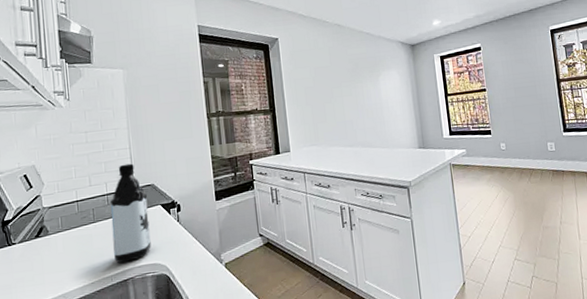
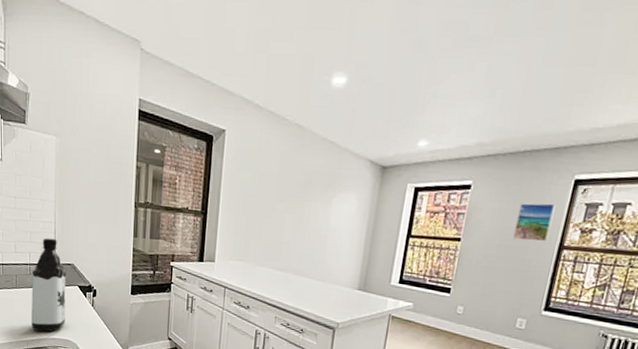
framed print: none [520,50,548,82] -> present [513,203,556,242]

